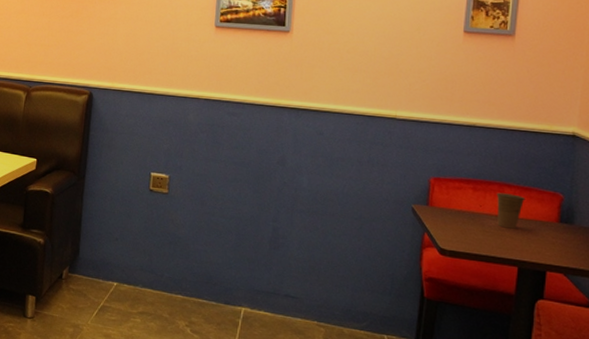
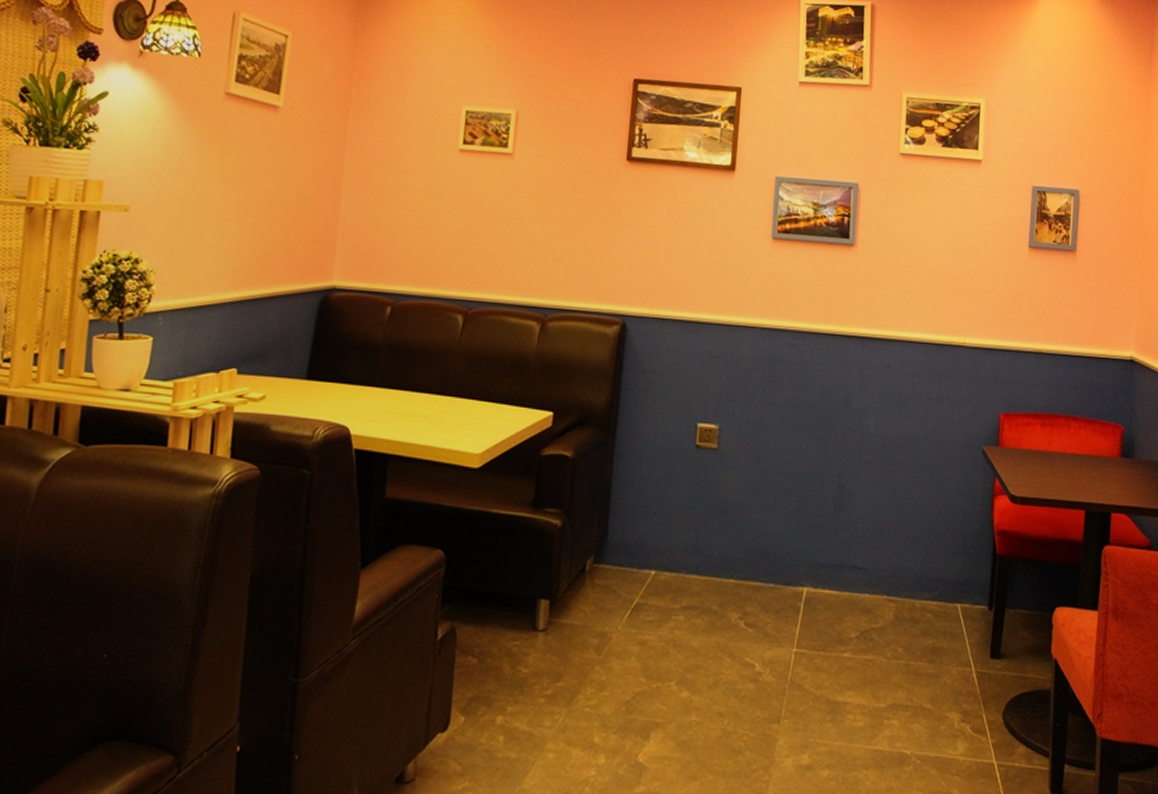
cup: present [496,192,525,229] -> none [1063,427,1090,468]

